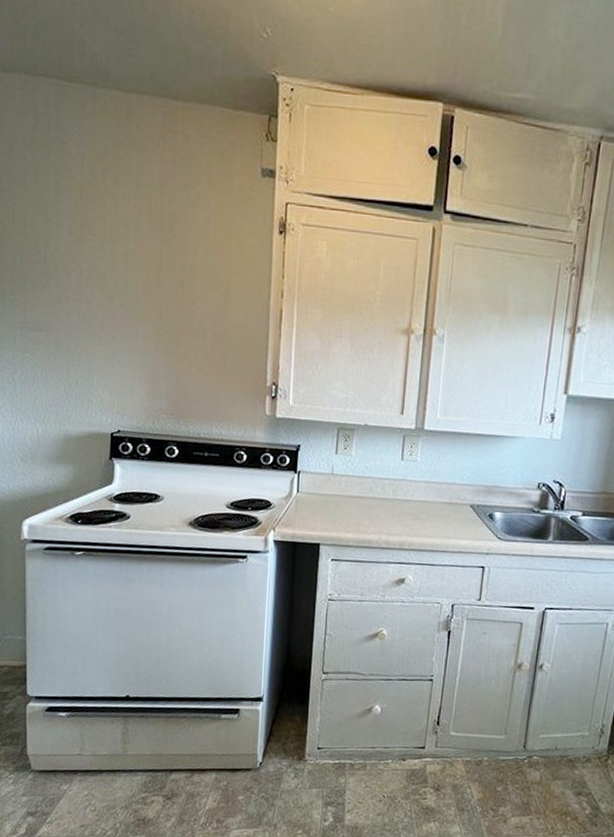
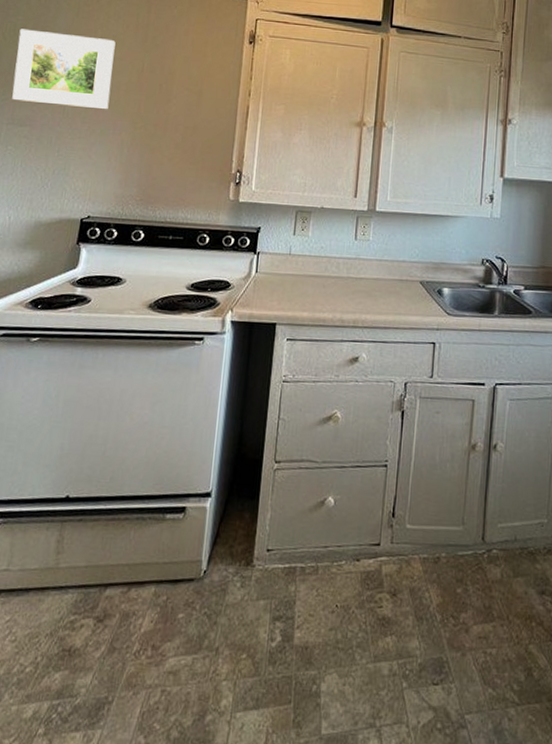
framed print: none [19,215,128,313] -> present [12,29,116,110]

